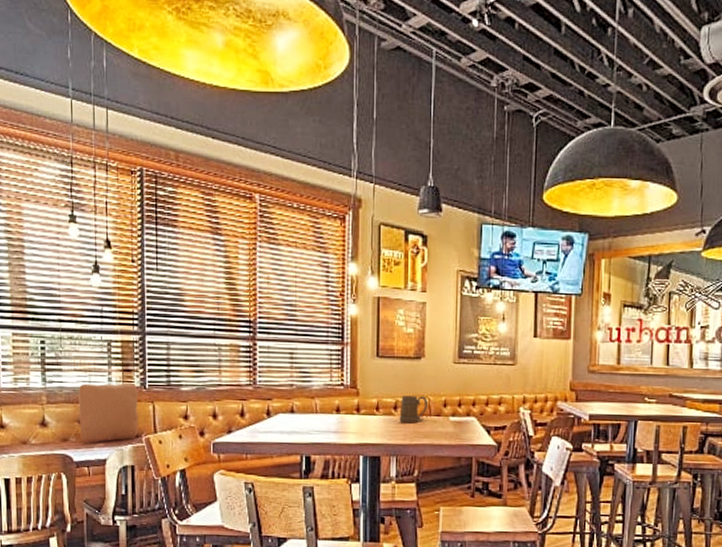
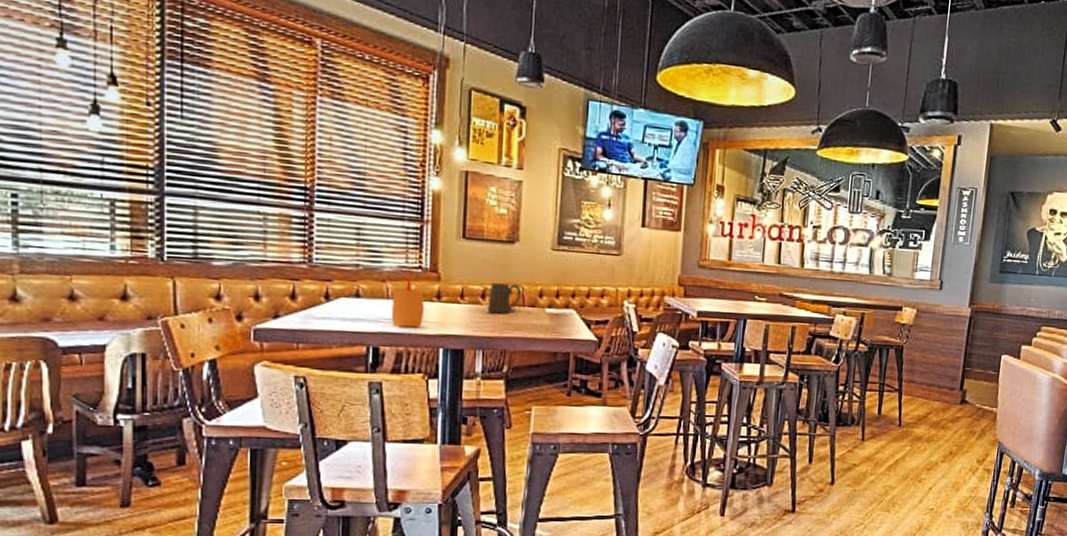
pillow: present [78,383,138,443] -> none [66,251,152,325]
candle: none [319,392,347,438] -> present [391,275,425,328]

